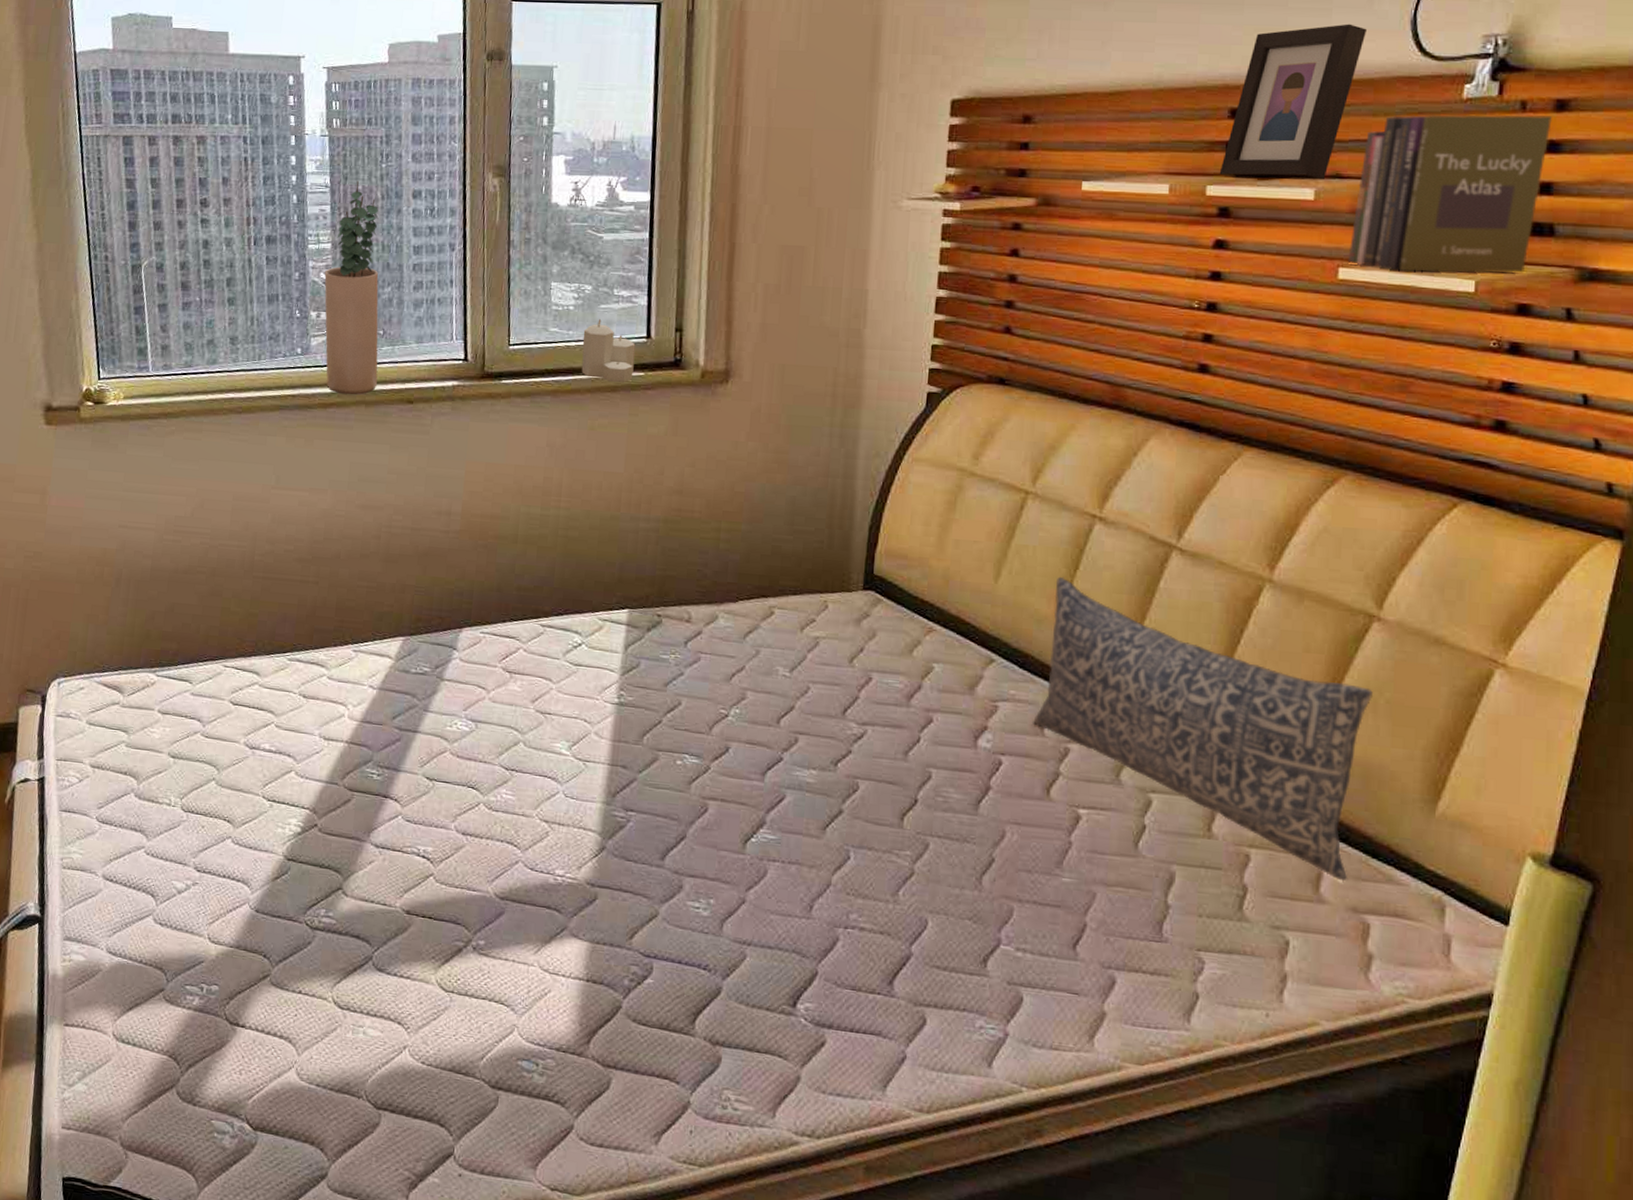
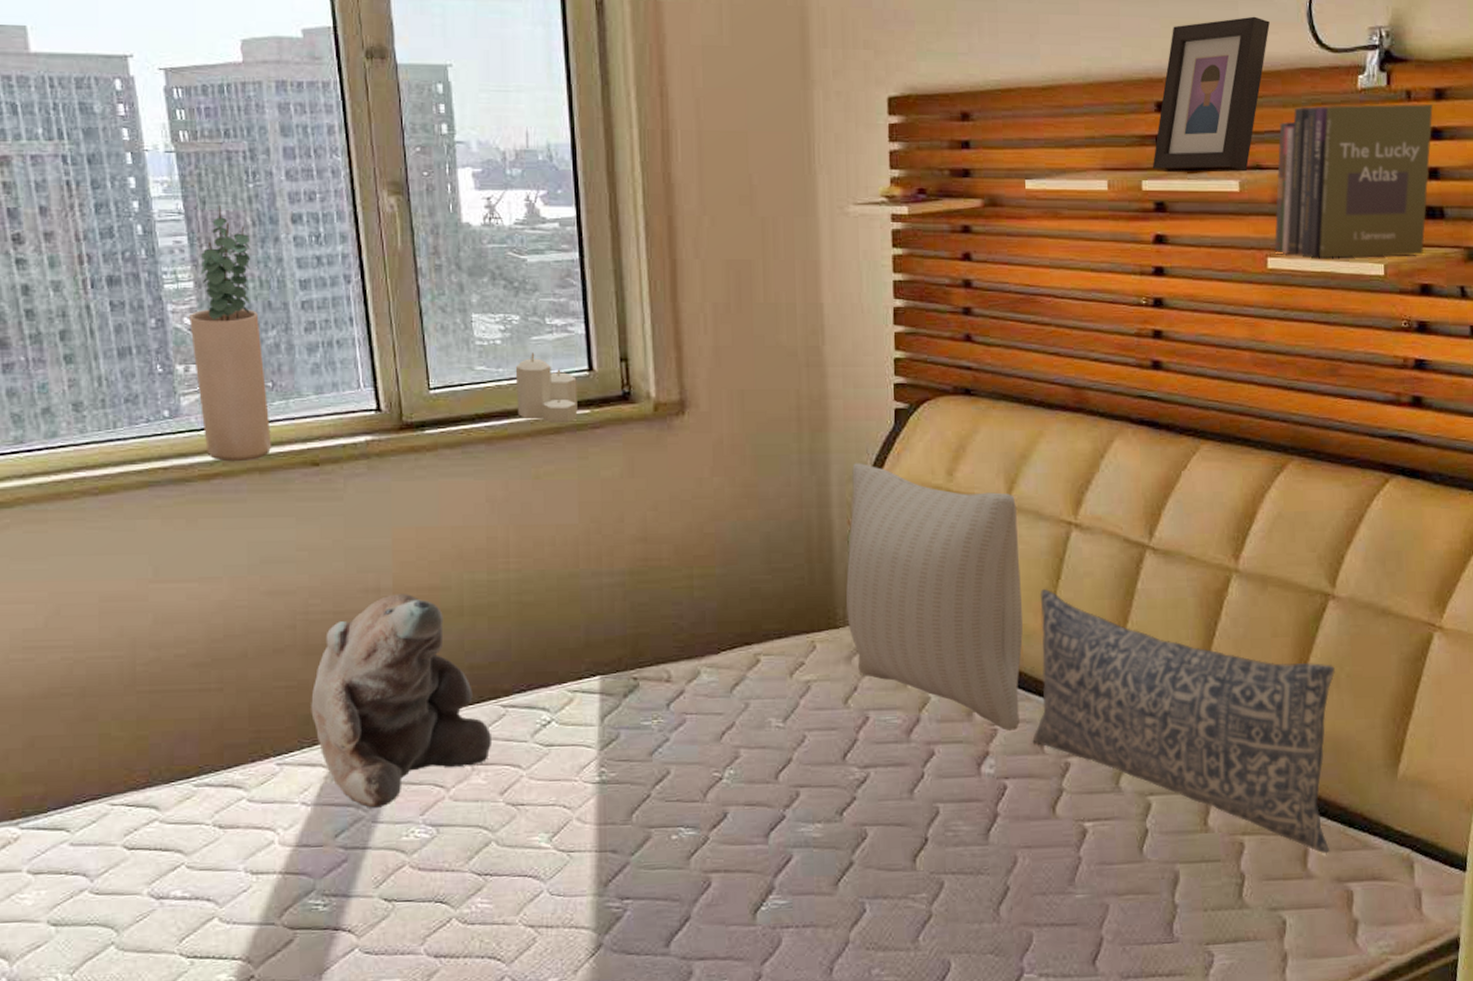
stuffed animal: none [384,518,530,699] -> present [311,594,493,808]
pillow: none [860,440,1040,710] -> present [846,463,1023,731]

